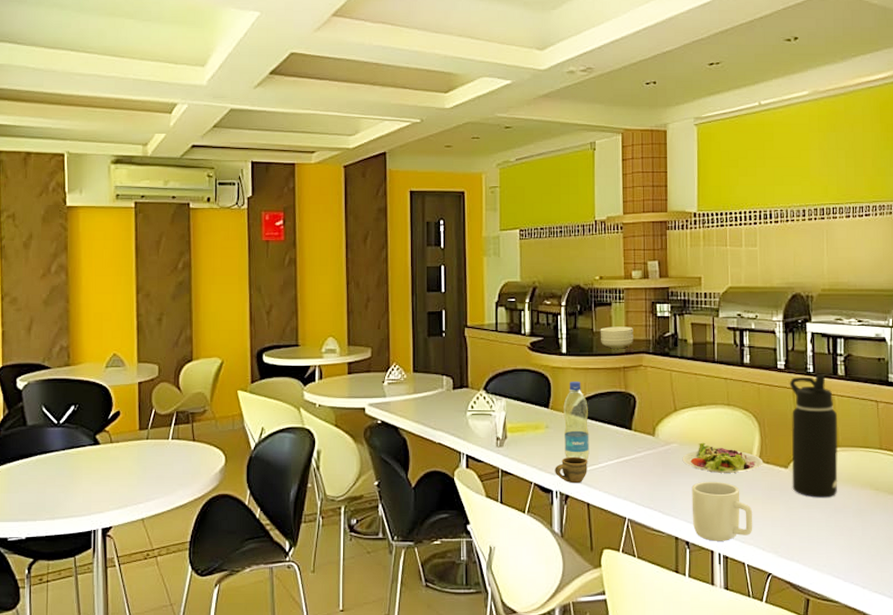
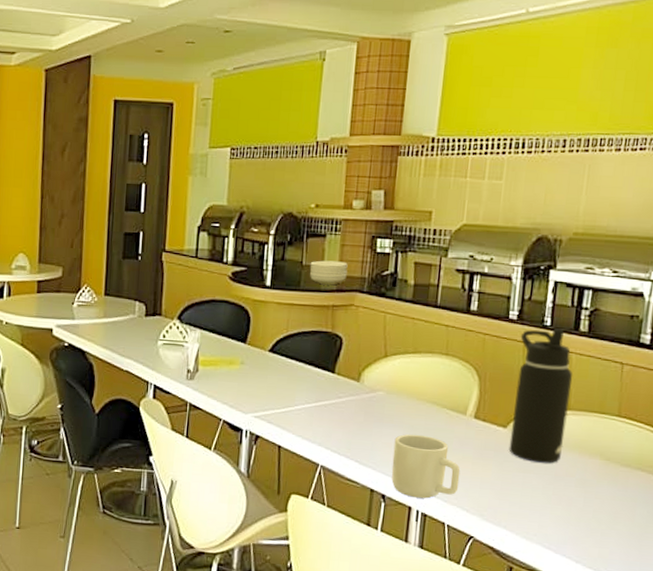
cup: present [555,456,587,484] -> none [246,395,283,425]
bottle: present [563,381,590,461] -> none [259,316,289,402]
salad plate: present [682,442,763,473] -> none [387,392,479,428]

